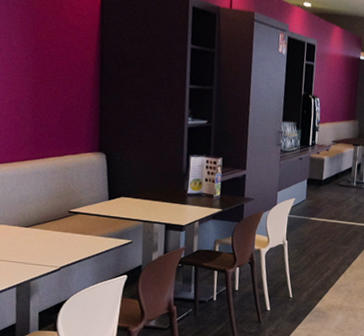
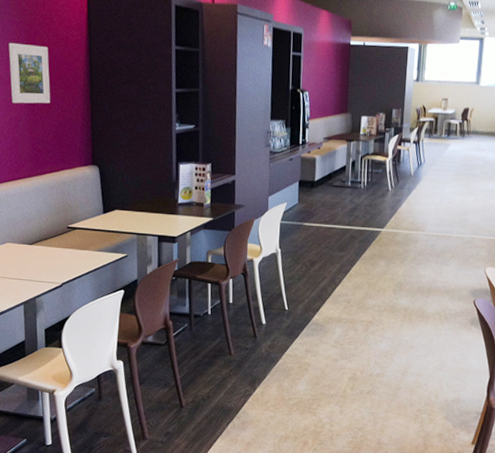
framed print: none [12,25,57,89] -> present [8,42,51,104]

